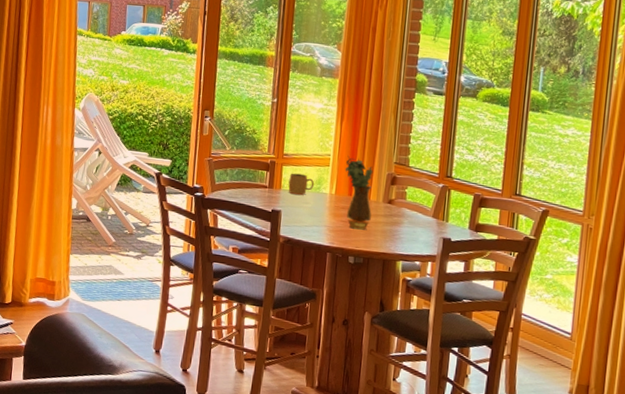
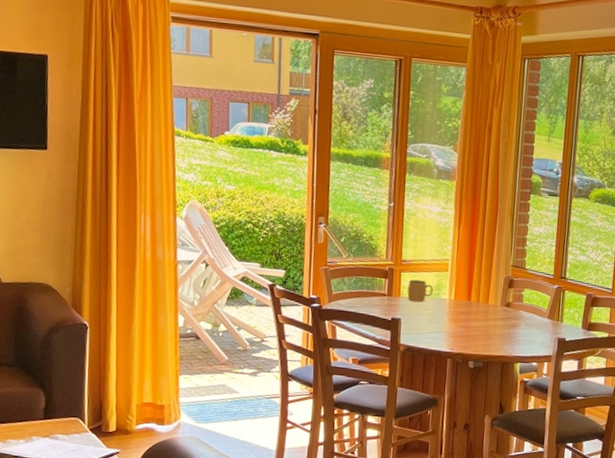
vase: present [345,156,373,230] -> none [463,260,491,334]

